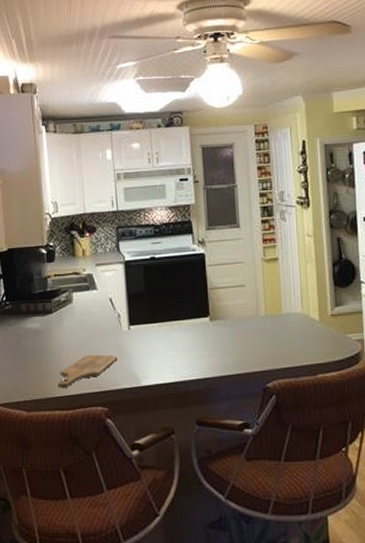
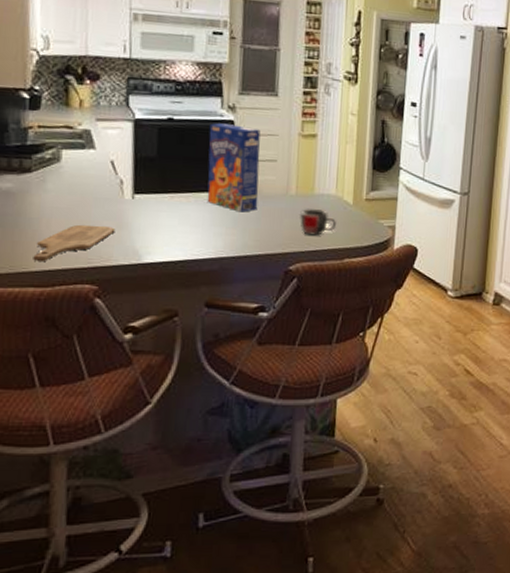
cereal box: none [185,257,233,335] -> present [207,123,261,212]
mug: none [270,328,306,353] -> present [299,209,336,236]

